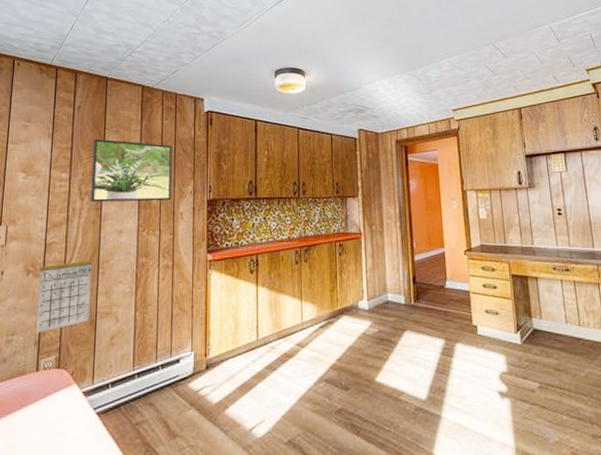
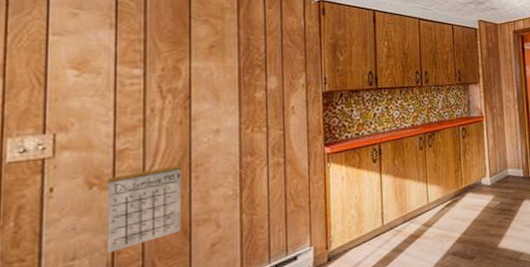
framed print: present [90,138,172,202] -> none [174,29,279,101]

